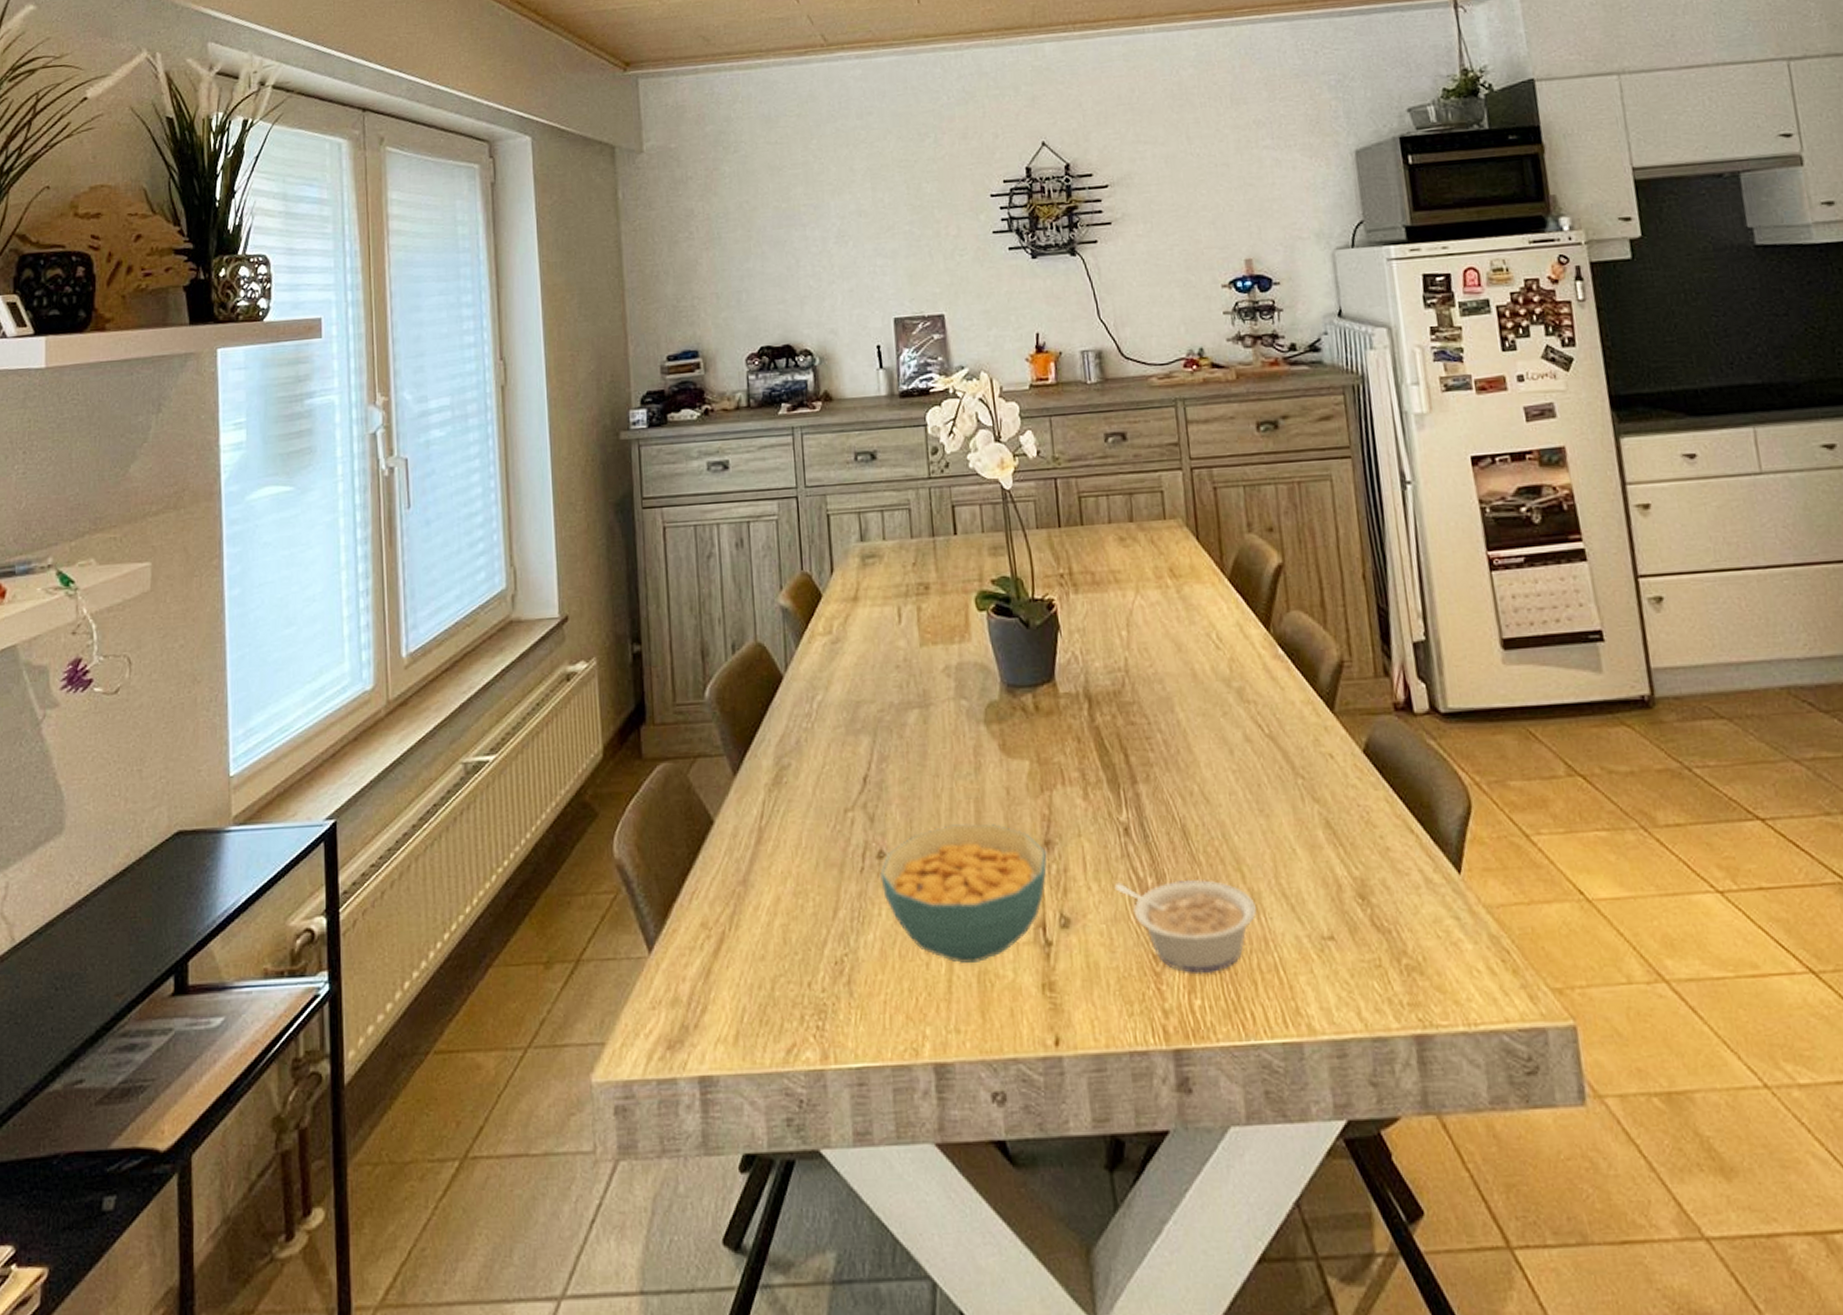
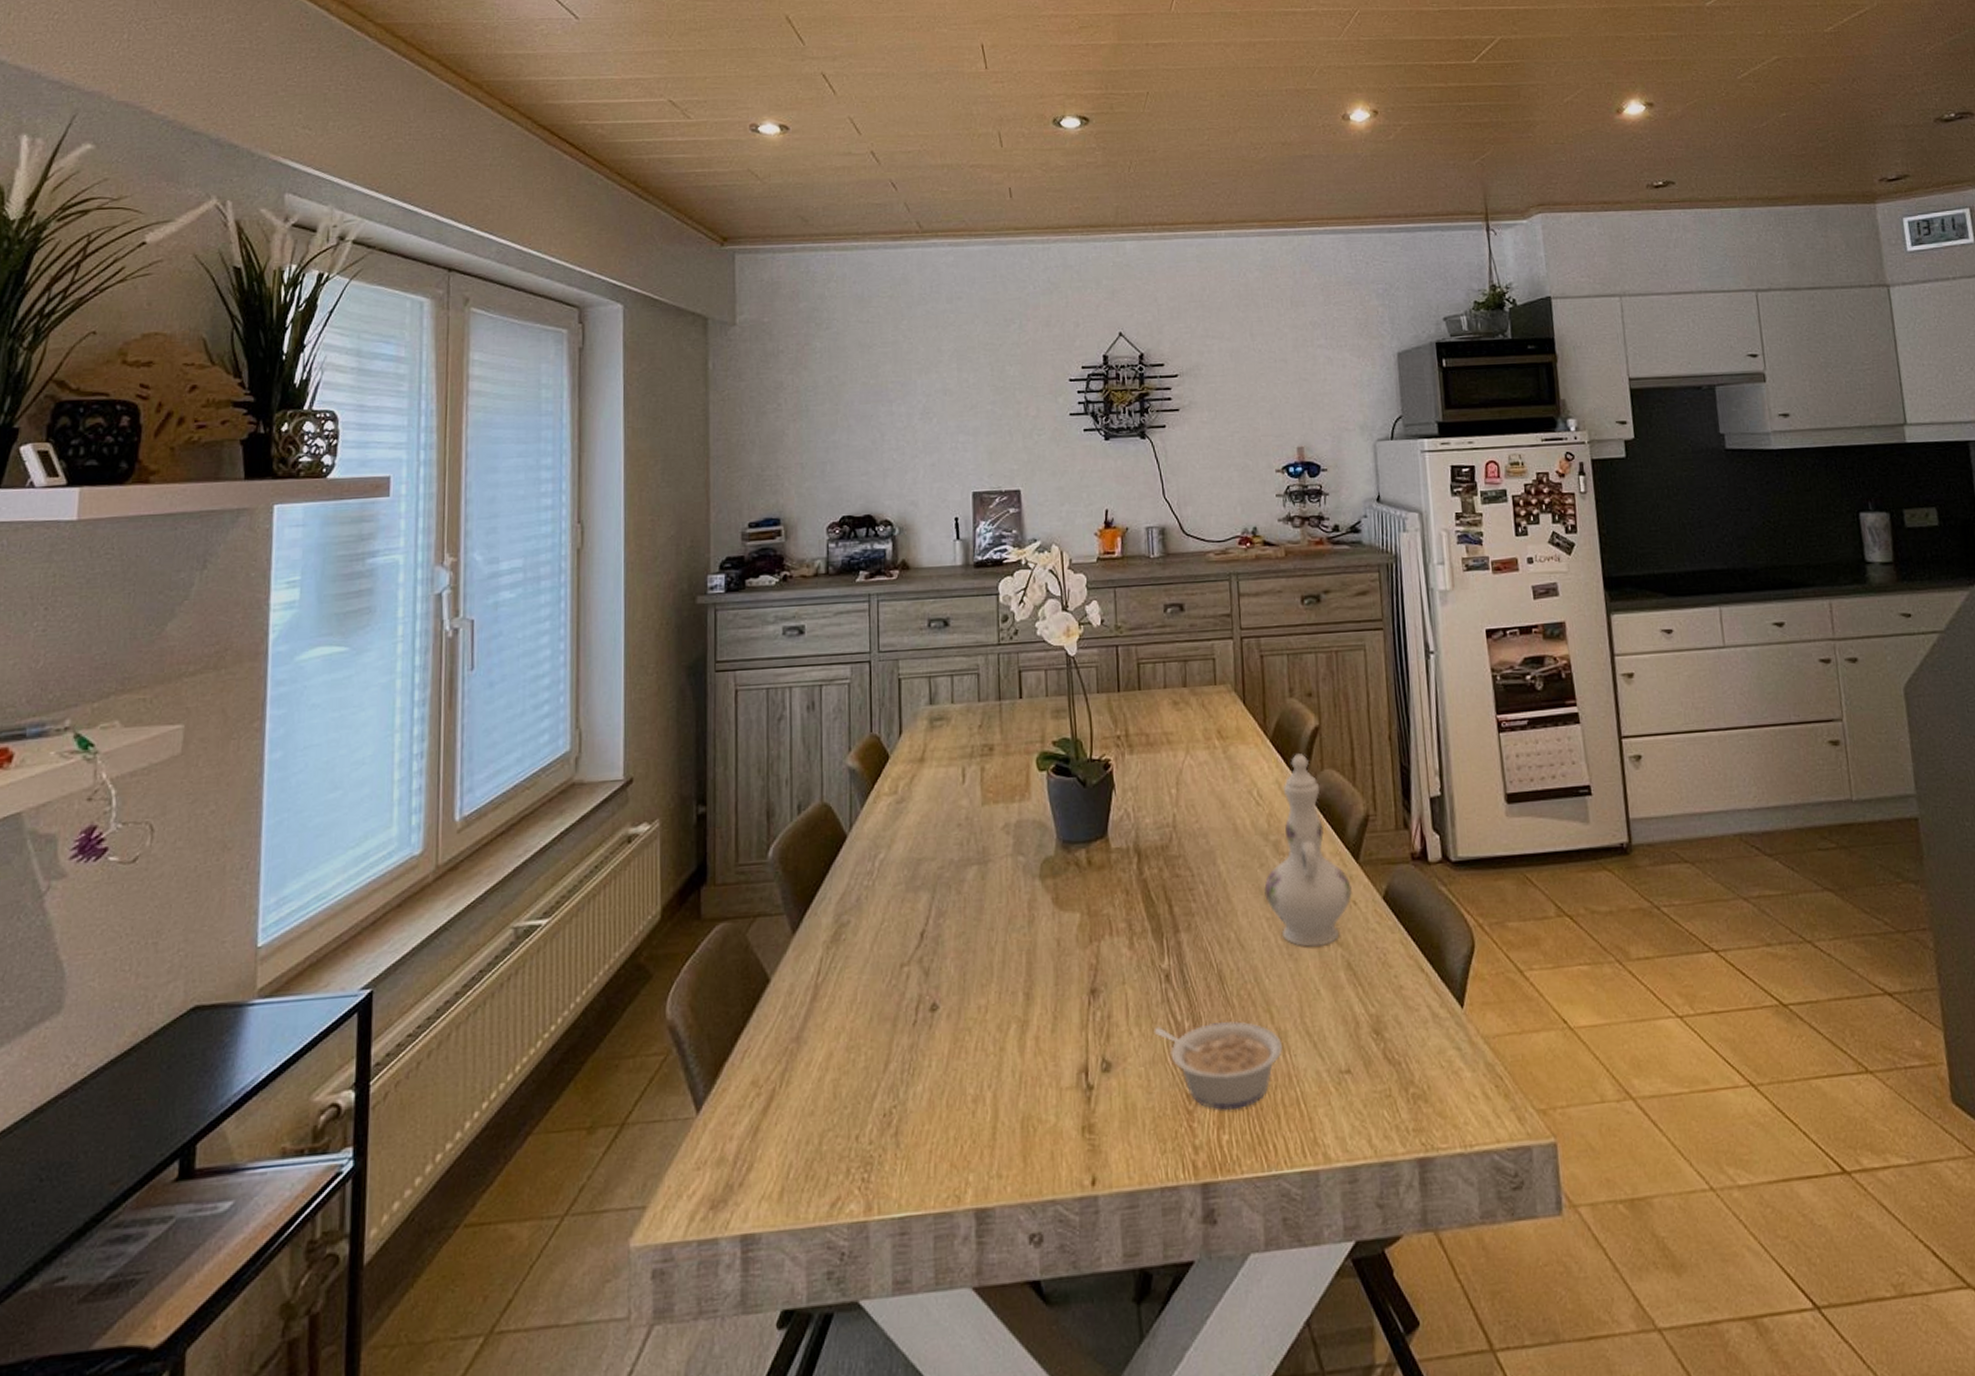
cereal bowl: present [879,823,1047,963] -> none [931,973,1093,1110]
ewer: none [1228,594,1328,803] -> present [1264,754,1352,947]

